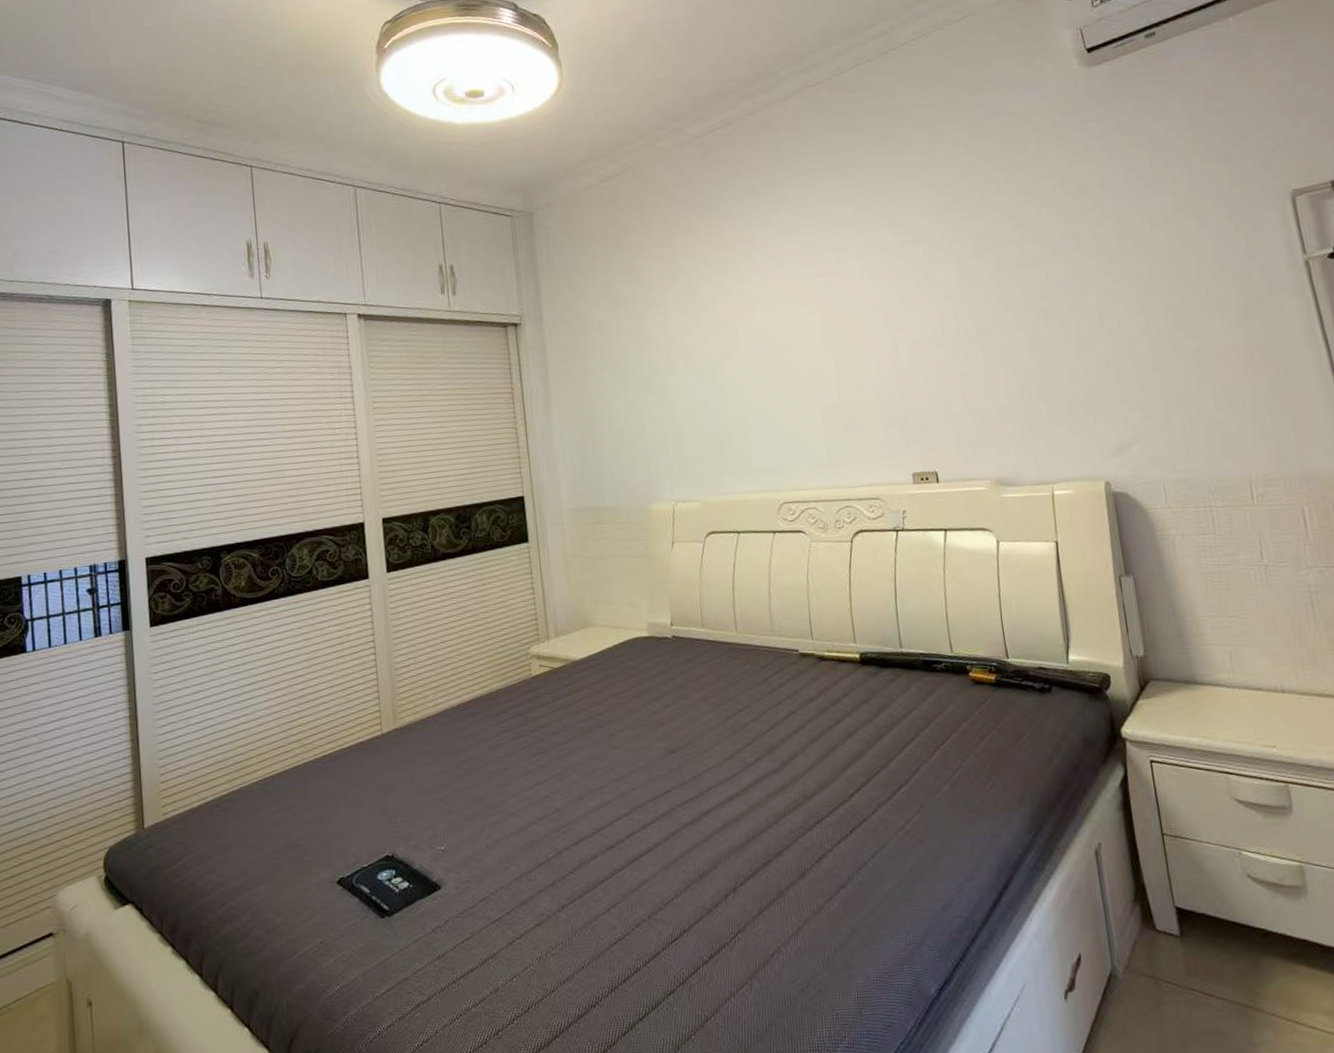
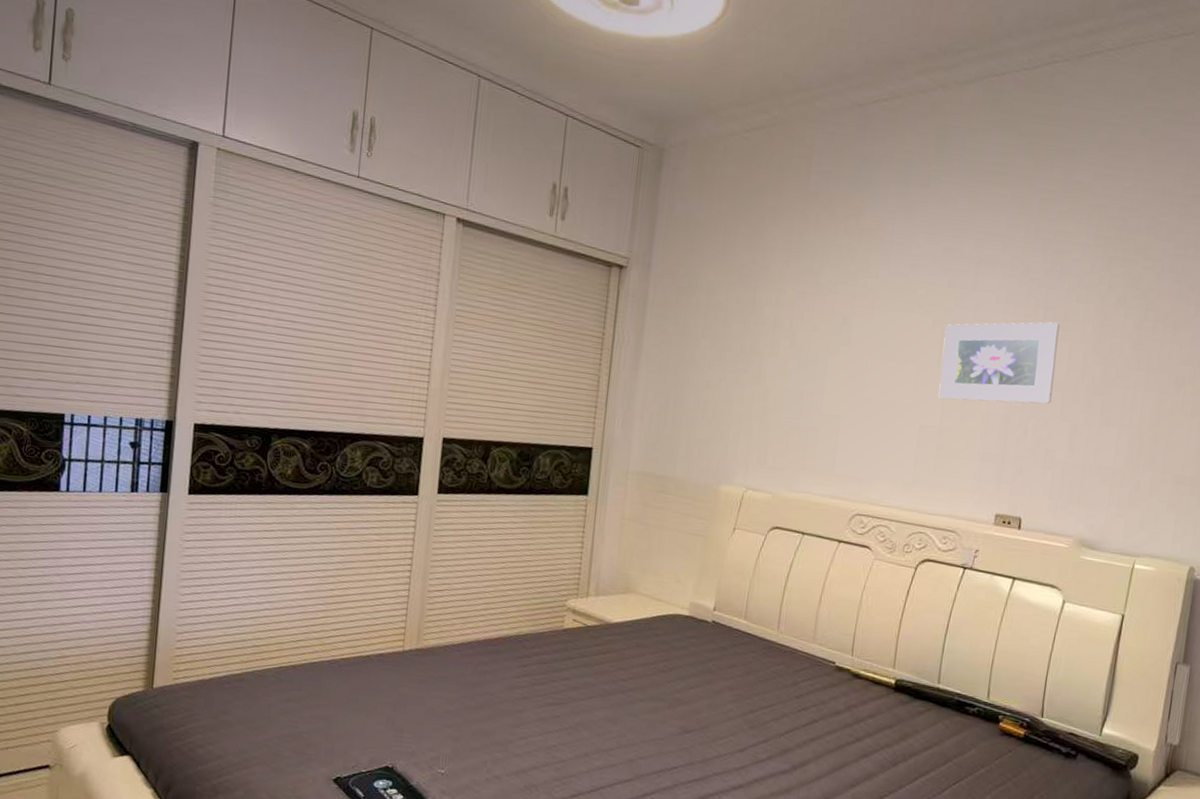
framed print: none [822,287,936,378] -> present [938,322,1060,404]

